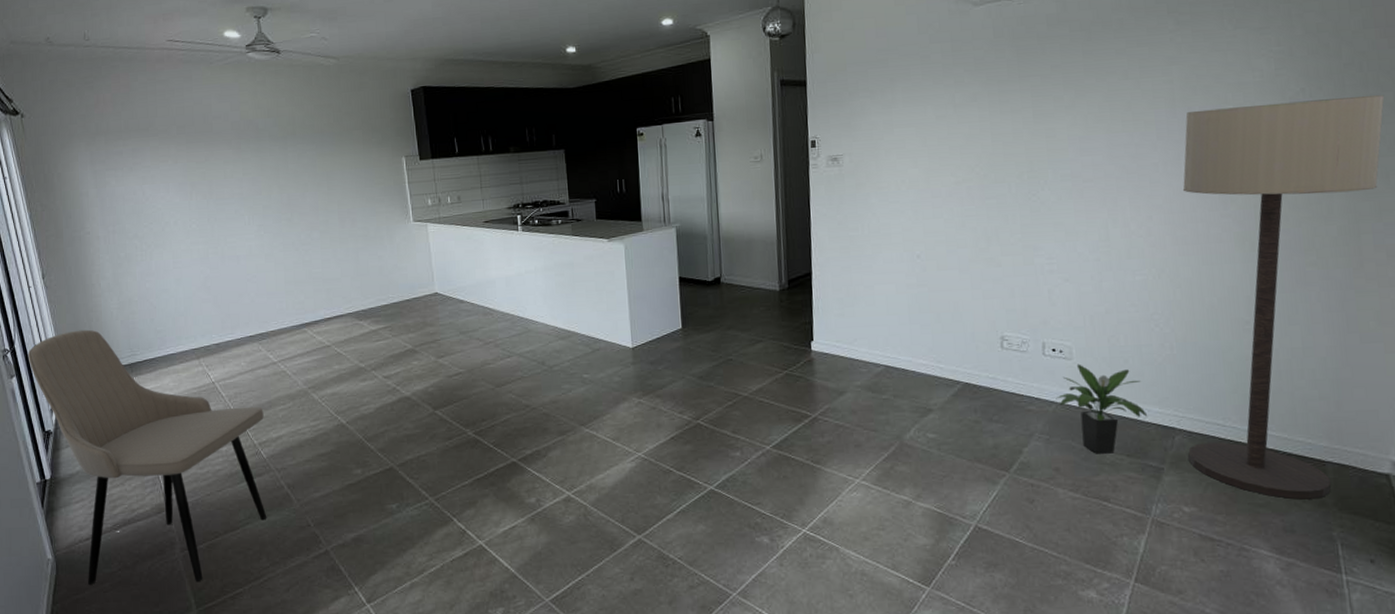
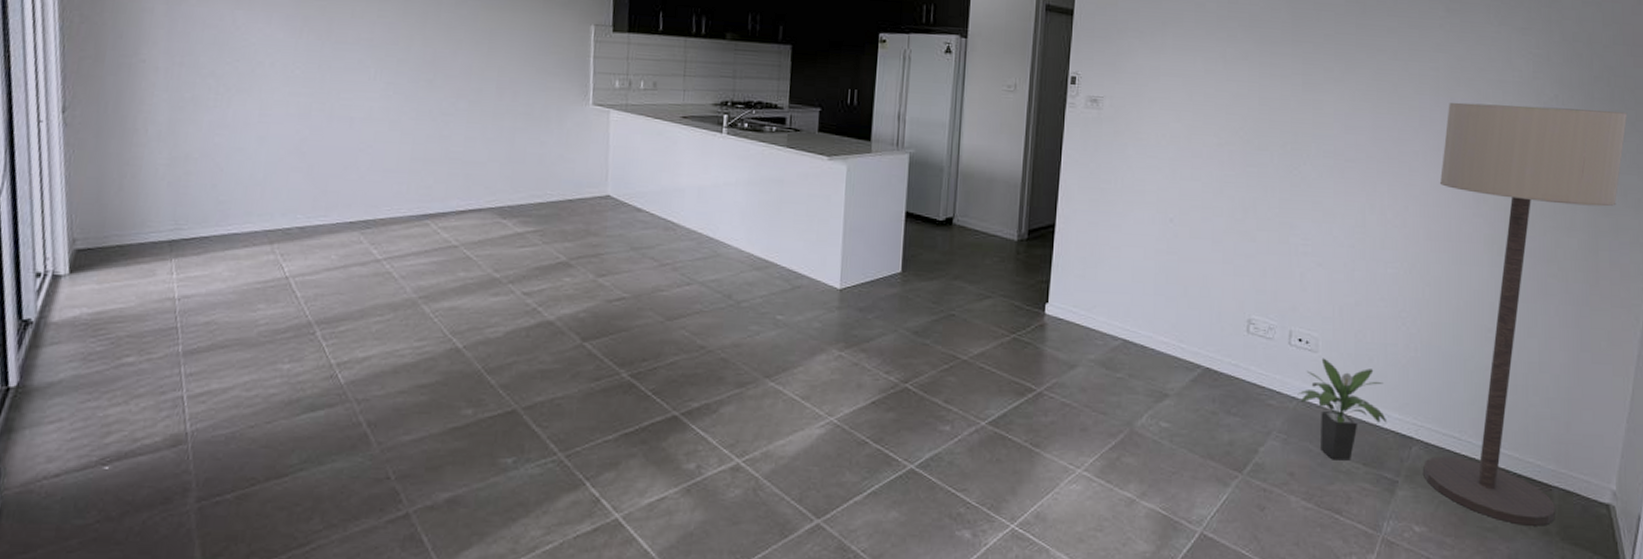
dining chair: present [27,329,267,585] -> none [16,187,351,545]

